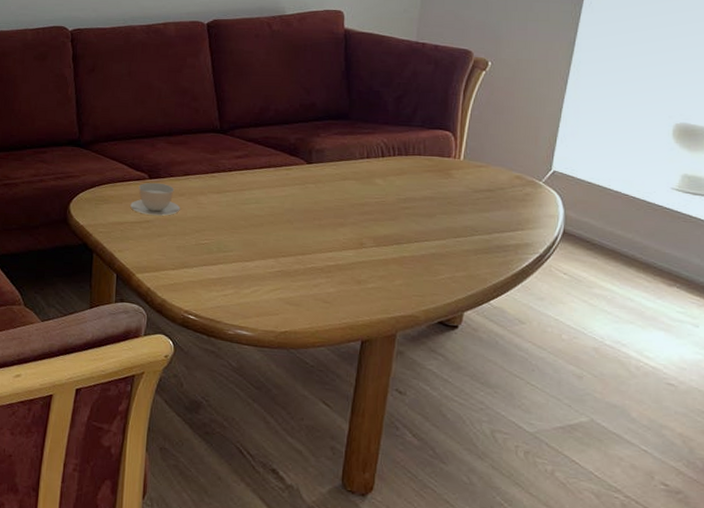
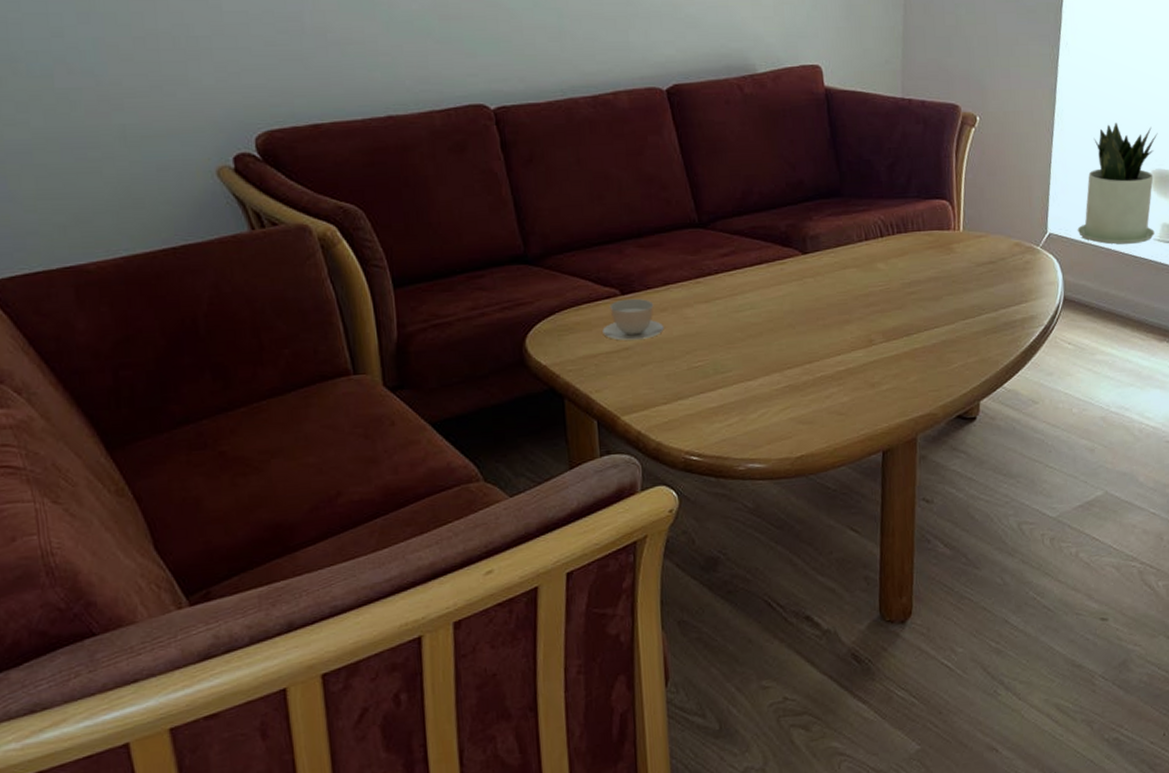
planter: none [584,76,686,191] -> present [1077,122,1158,246]

